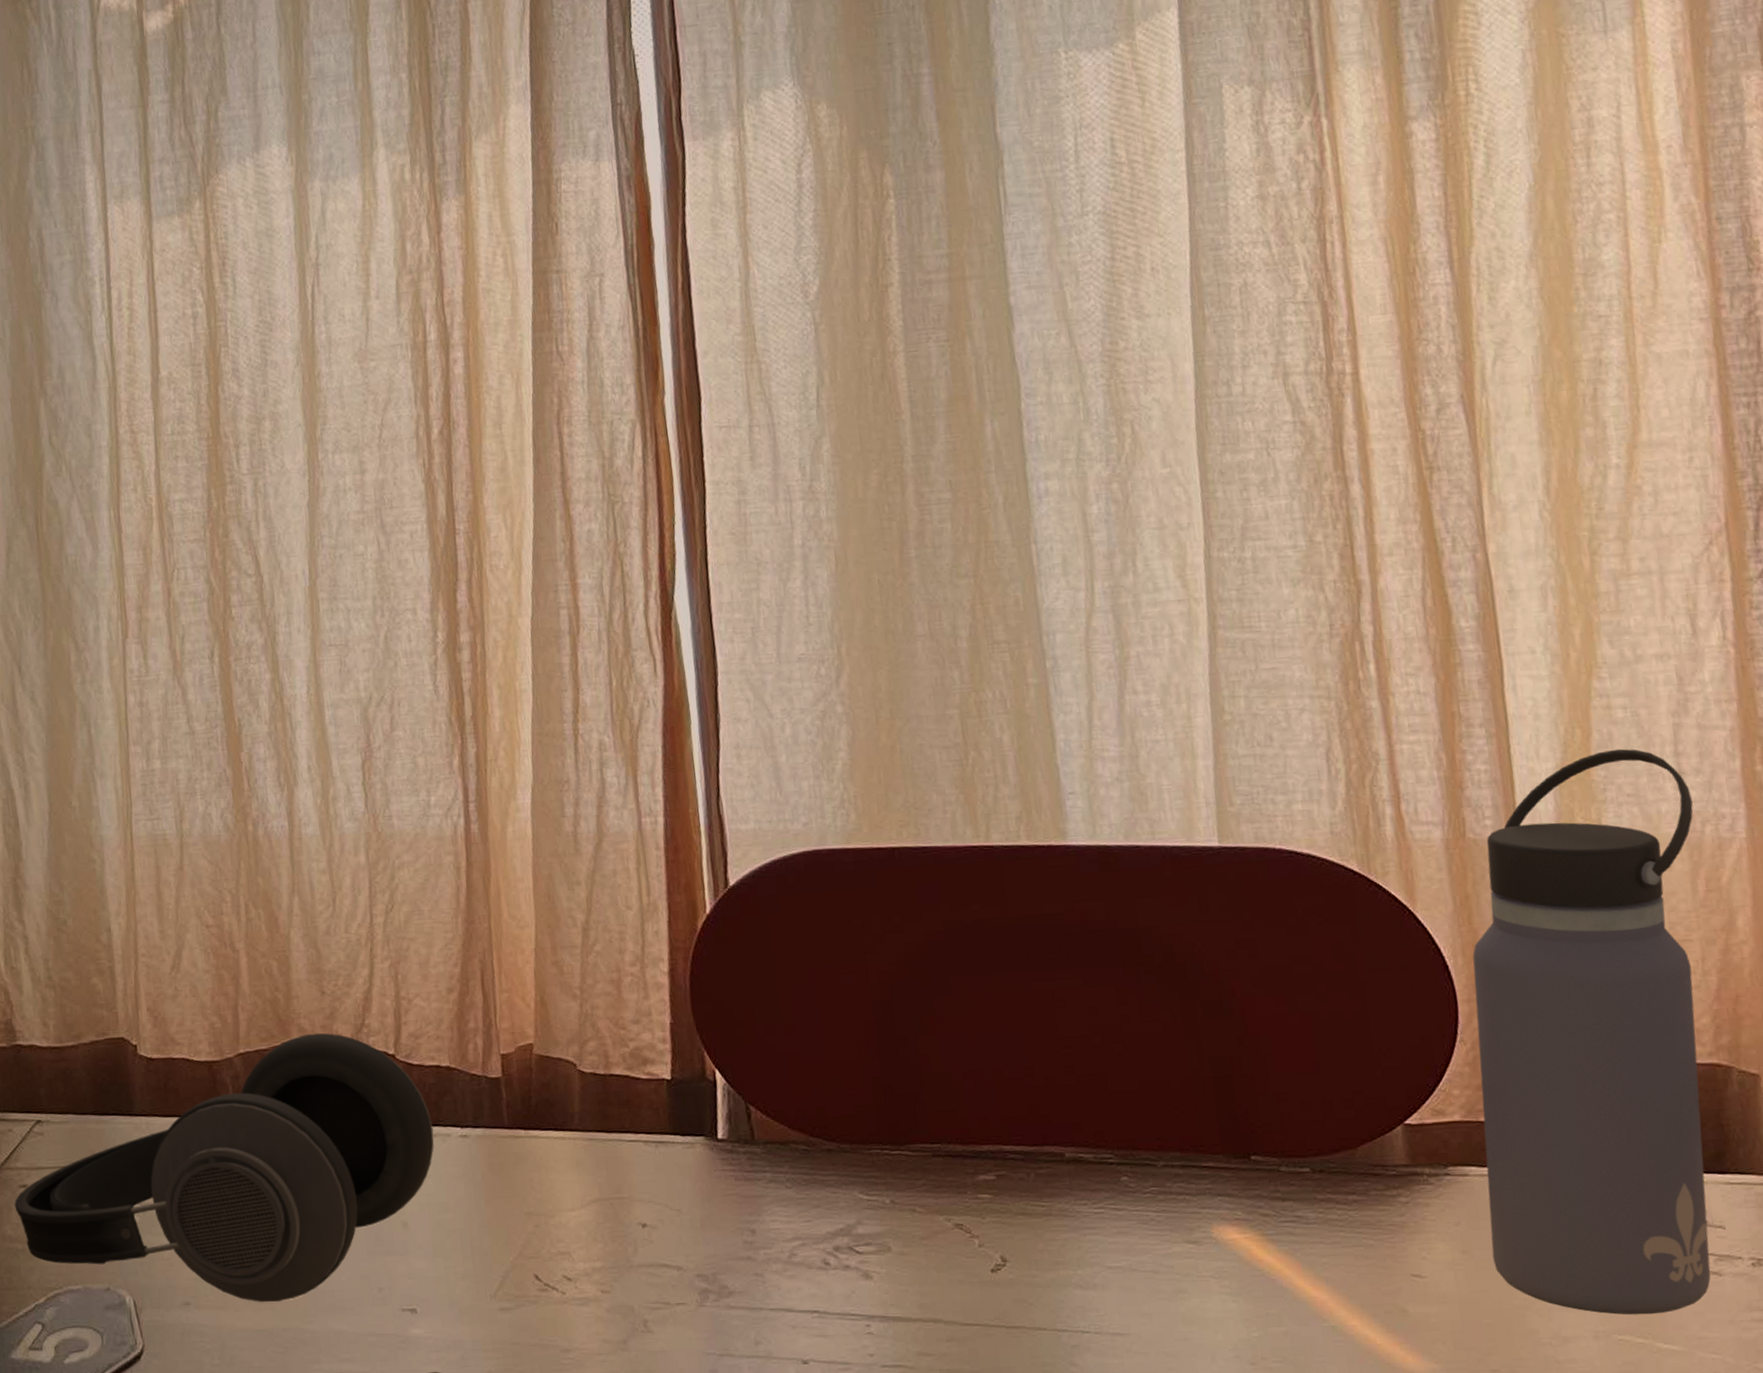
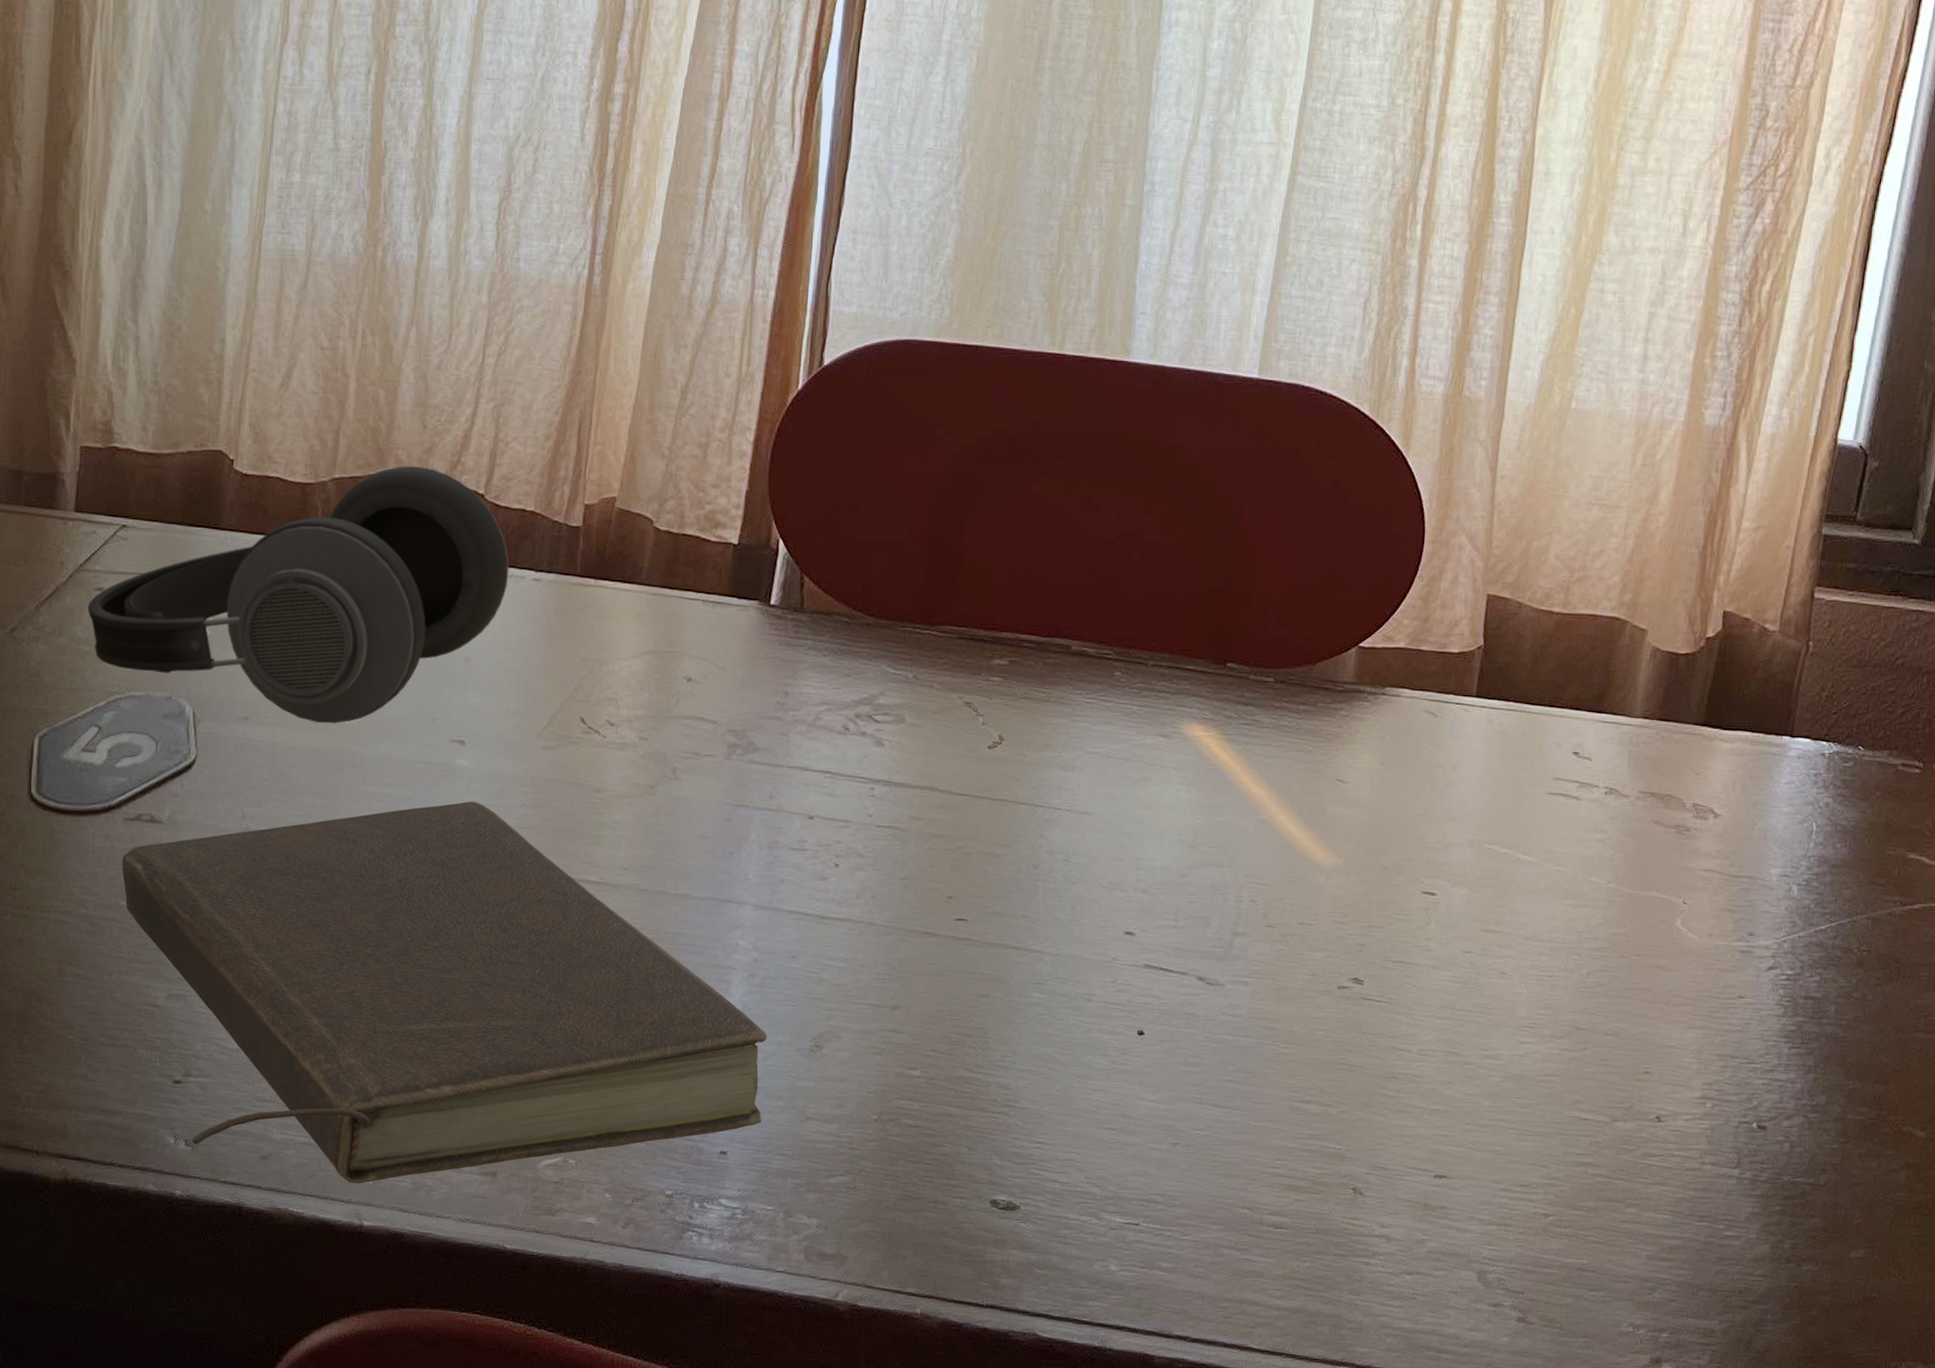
water bottle: present [1472,748,1711,1315] -> none [1404,329,1650,829]

